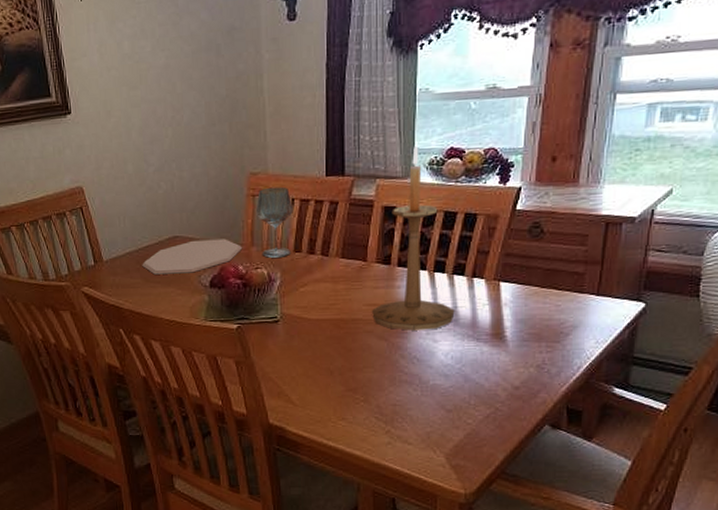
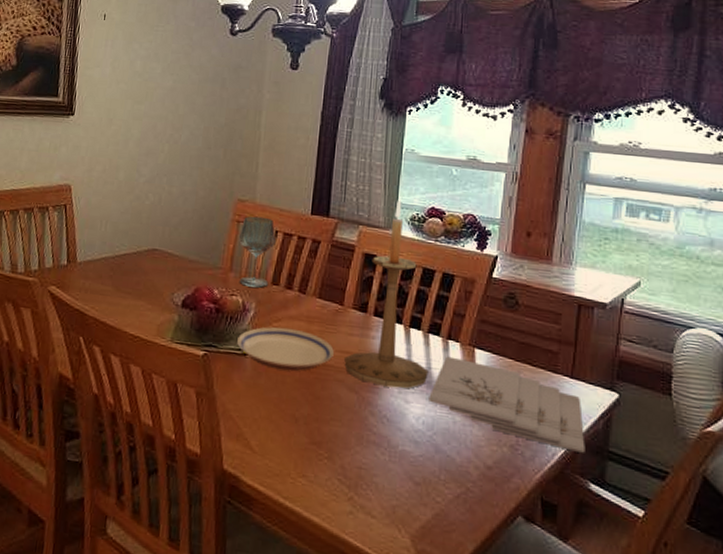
placemat: present [142,238,243,275] -> none [116,256,221,290]
plate: none [267,291,361,331] -> present [237,327,334,371]
placemat: none [456,293,610,364] -> present [429,356,585,454]

